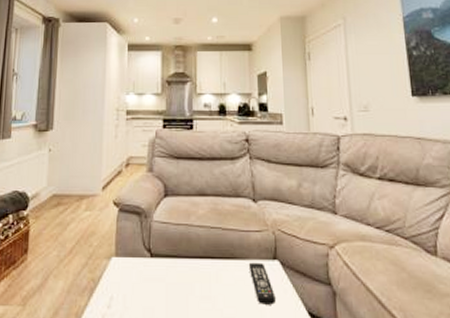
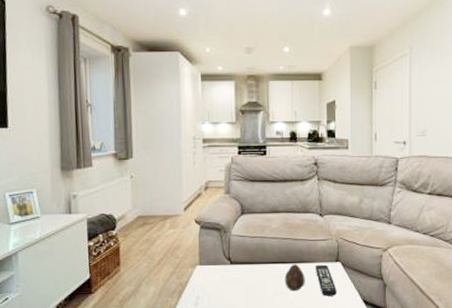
fruit: none [213,260,237,296] -> present [284,264,305,291]

